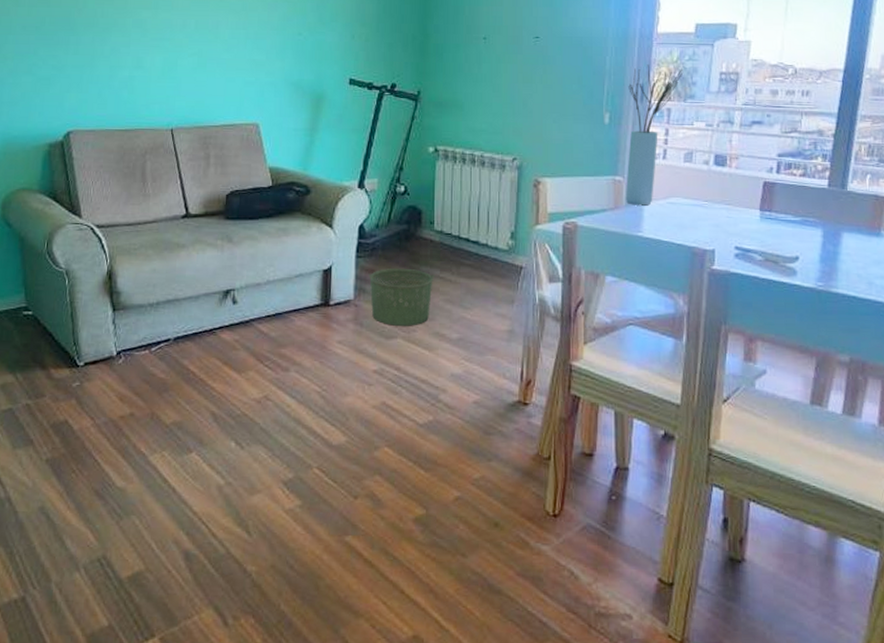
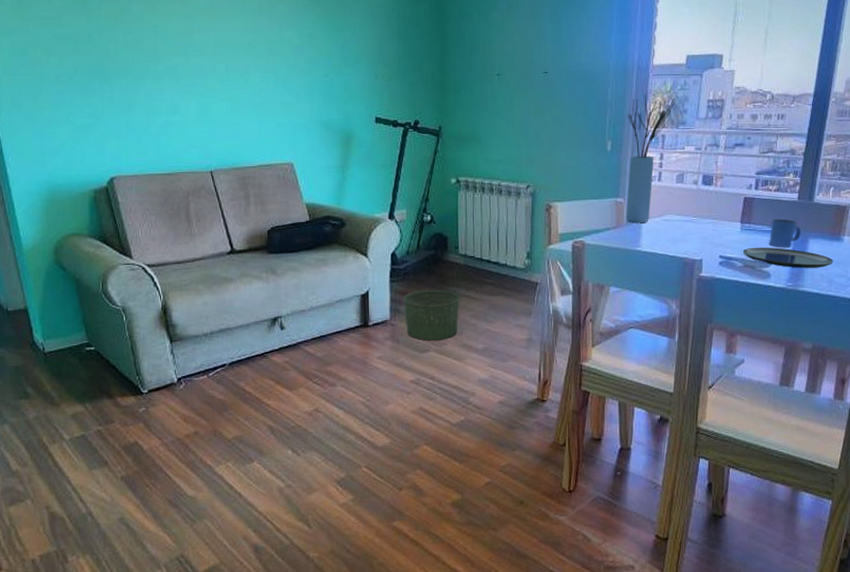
plate: none [762,239,874,267] -> present [742,247,834,268]
mug: none [794,207,834,242] -> present [769,218,802,249]

